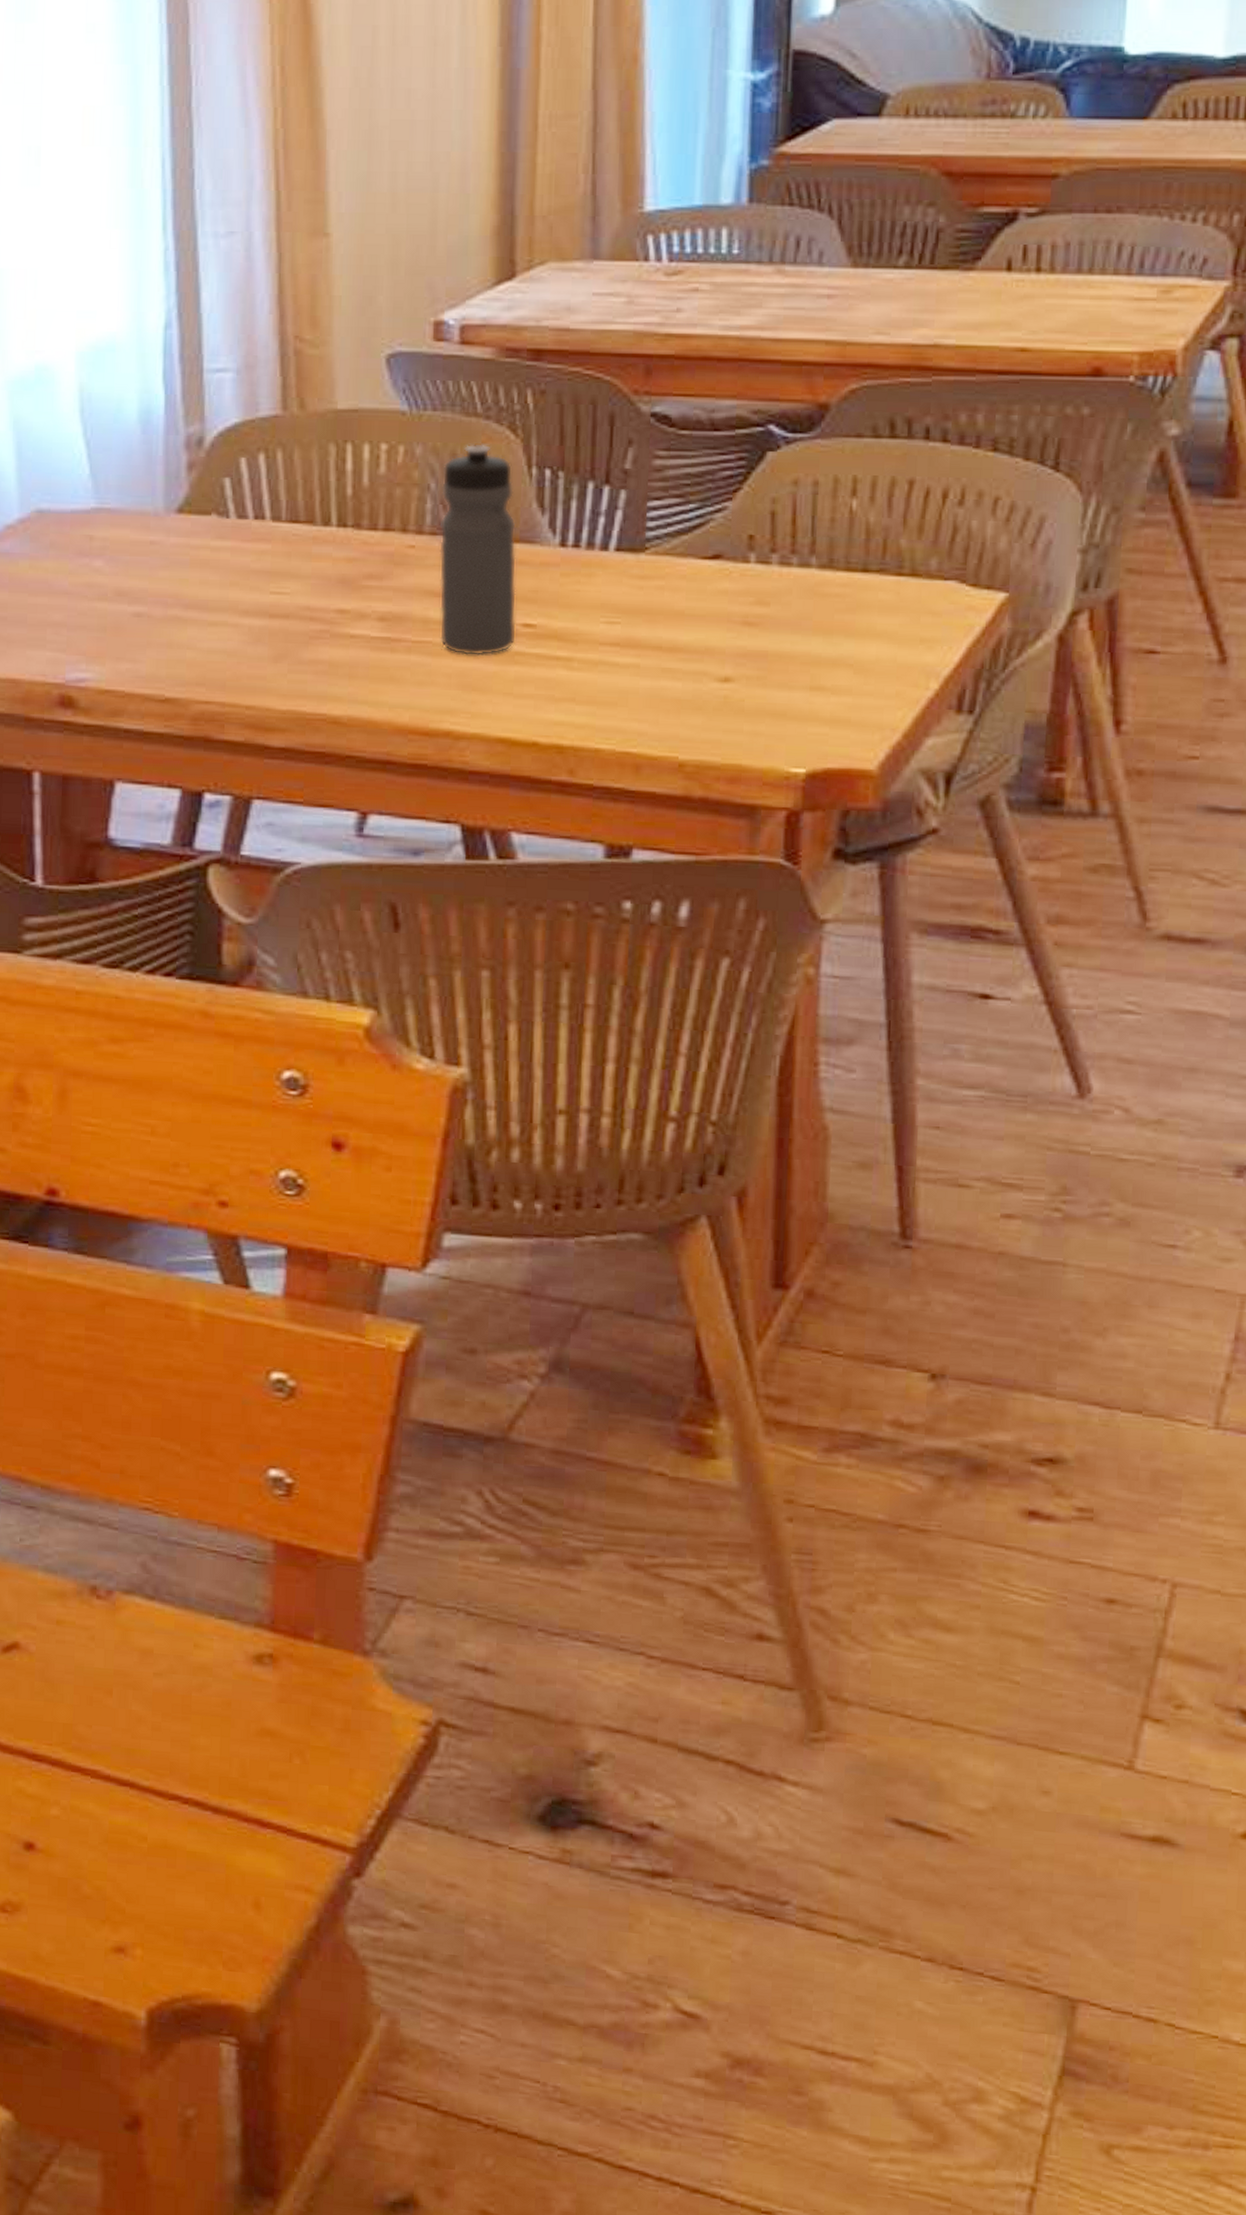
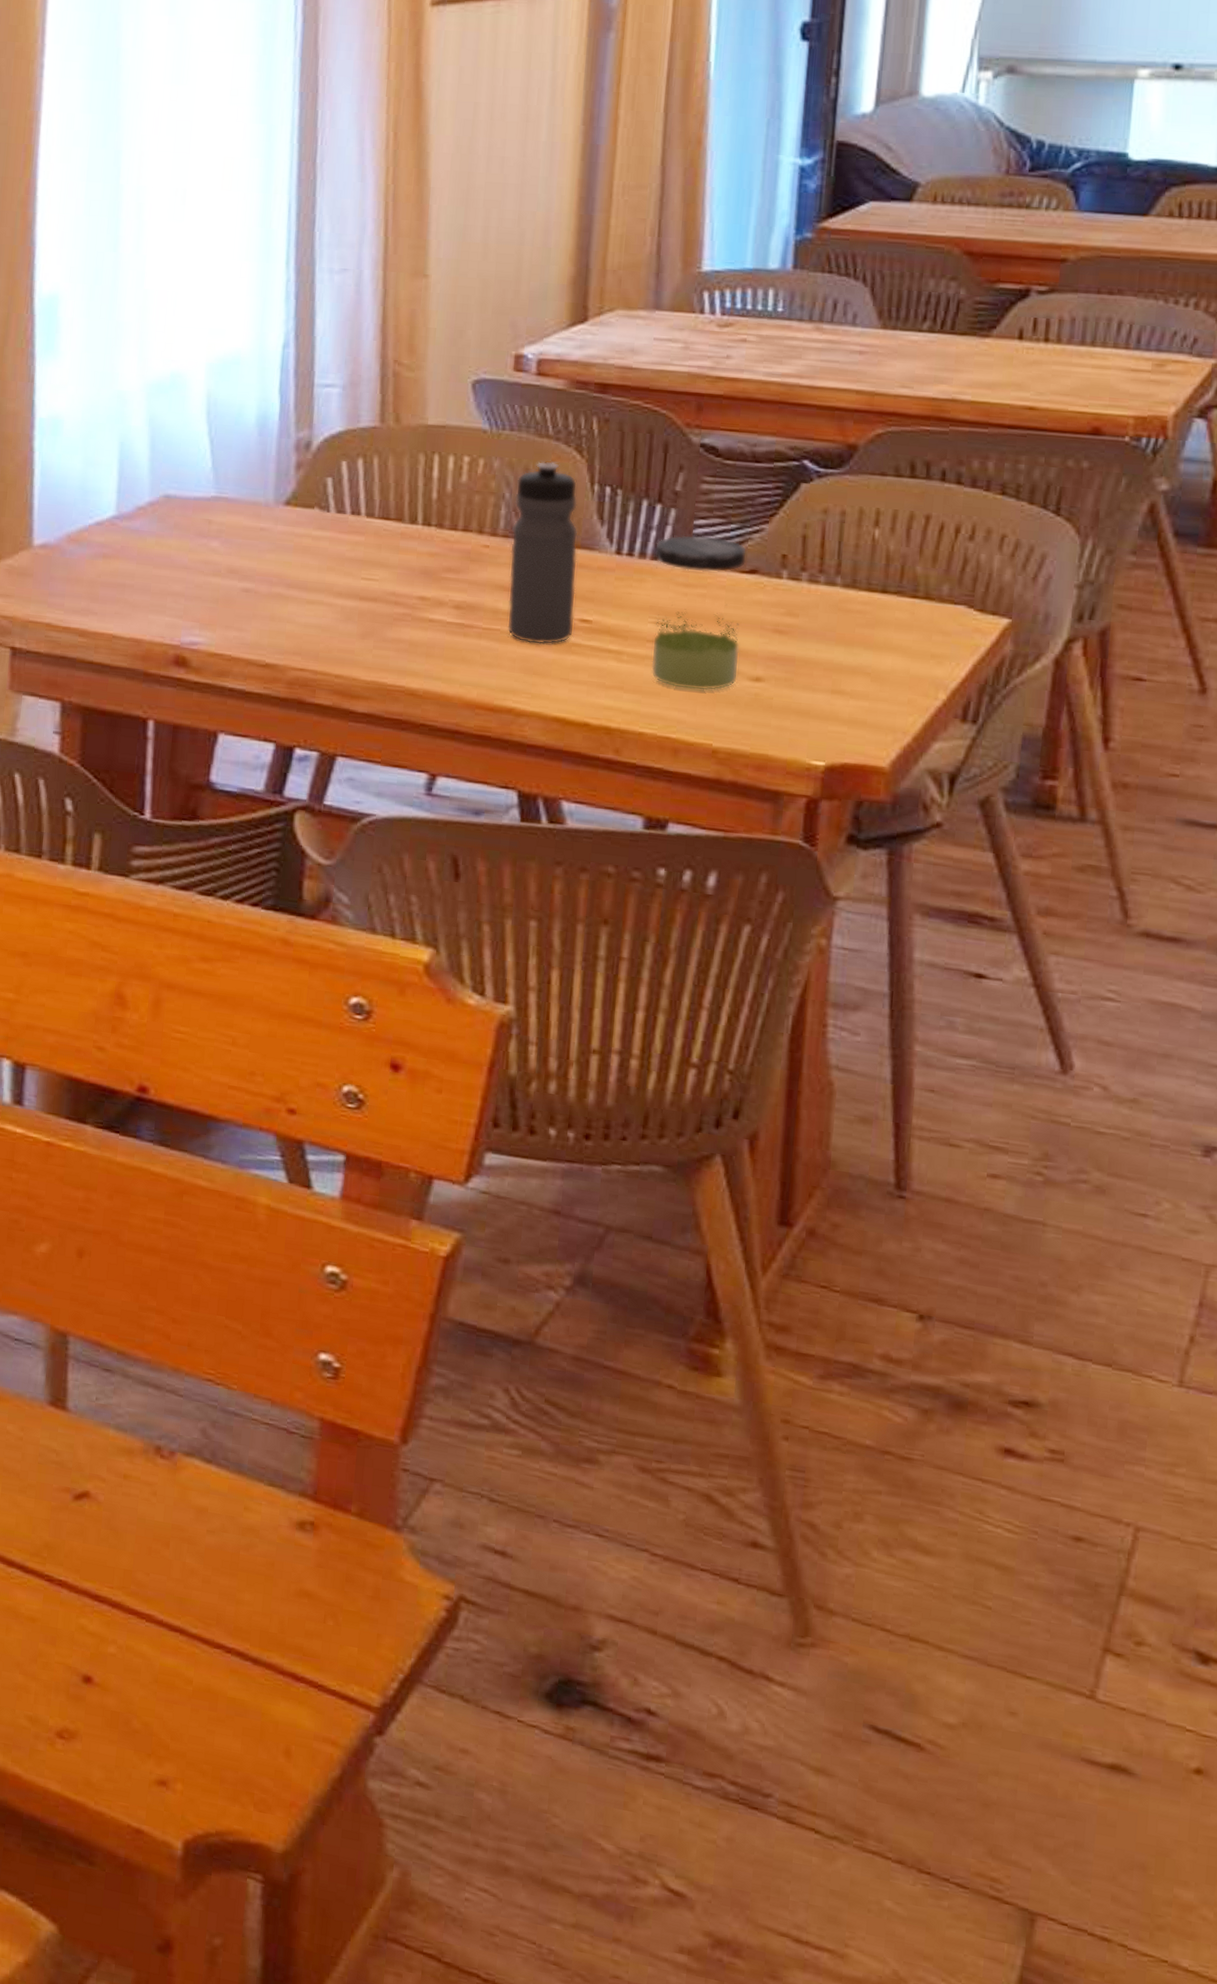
jar: none [604,518,709,697] -> present [651,534,748,691]

